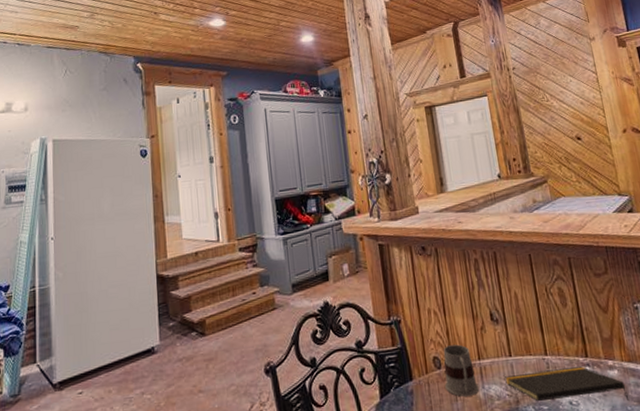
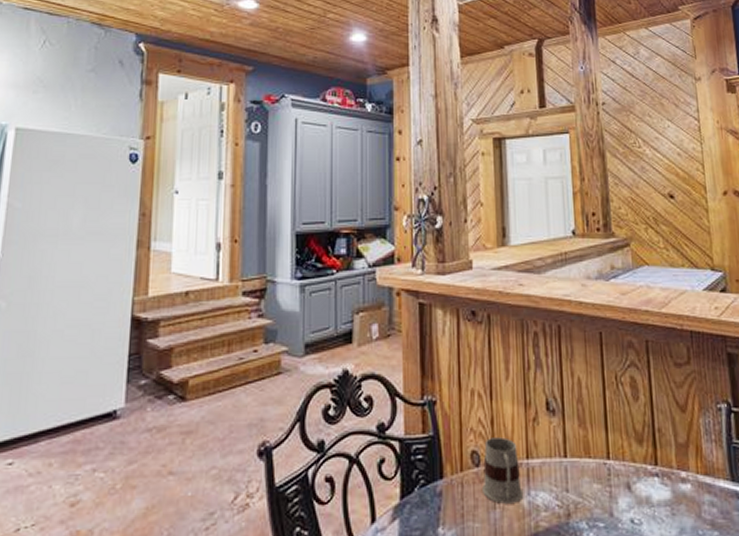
notepad: present [505,366,630,402] -> none [556,476,702,525]

